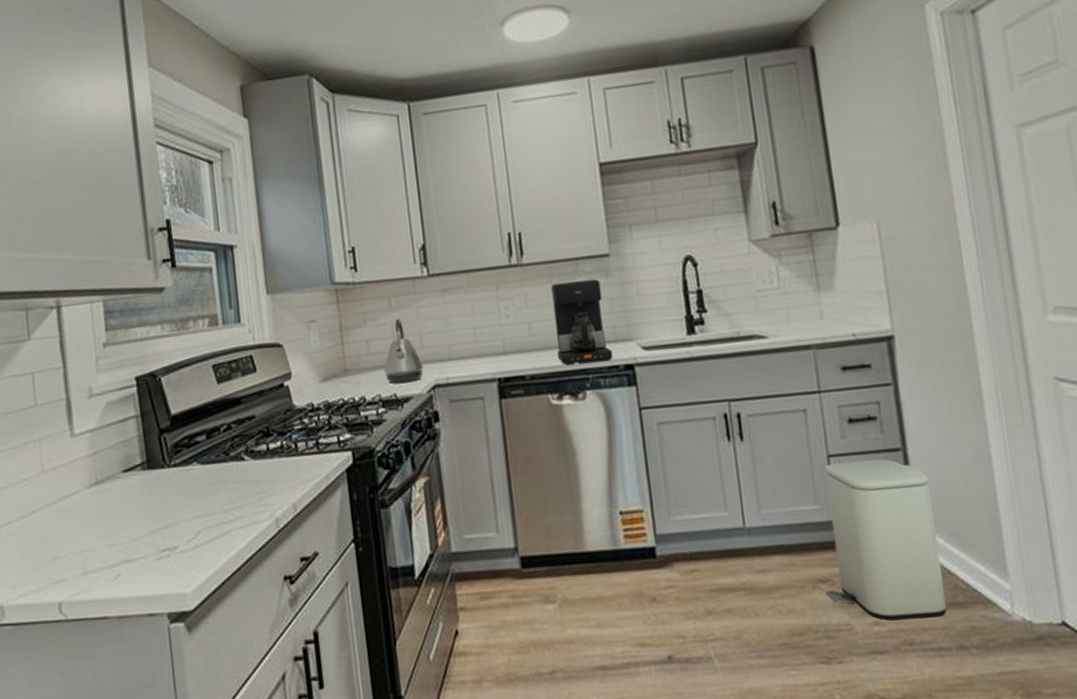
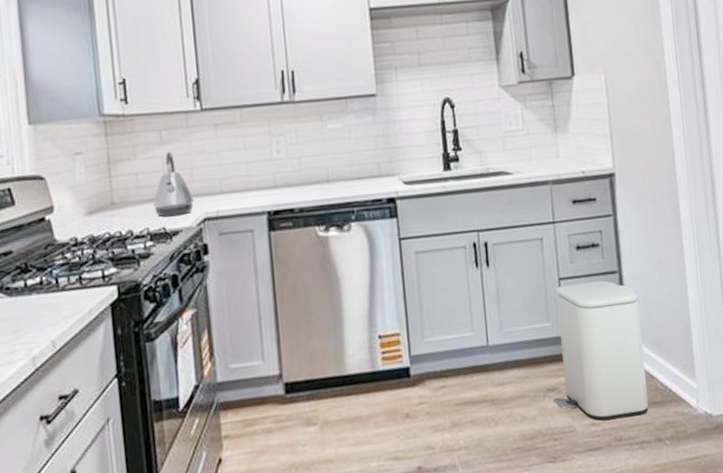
coffee maker: present [551,279,613,365] -> none [321,118,376,198]

